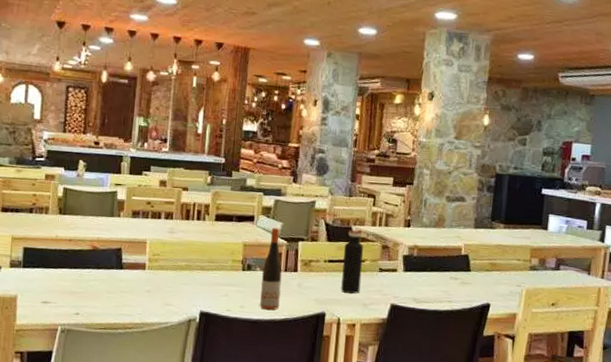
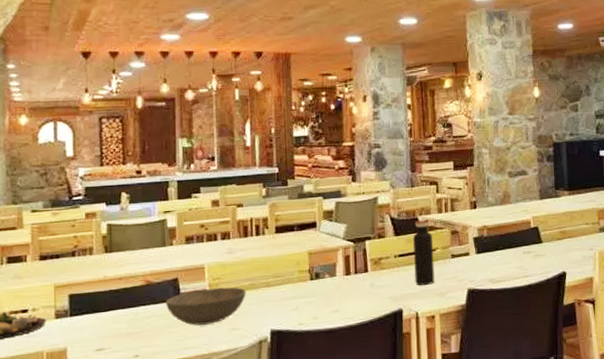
bowl: none [108,262,182,296] -> present [166,287,246,326]
wine bottle: present [260,228,282,311] -> none [332,230,354,317]

